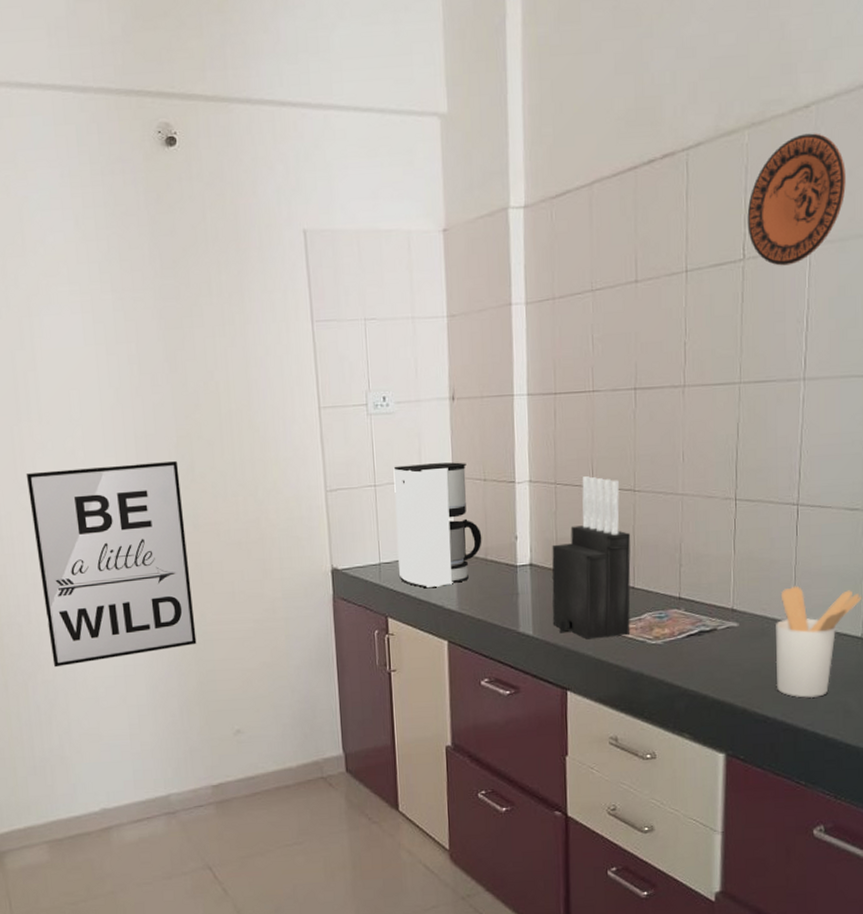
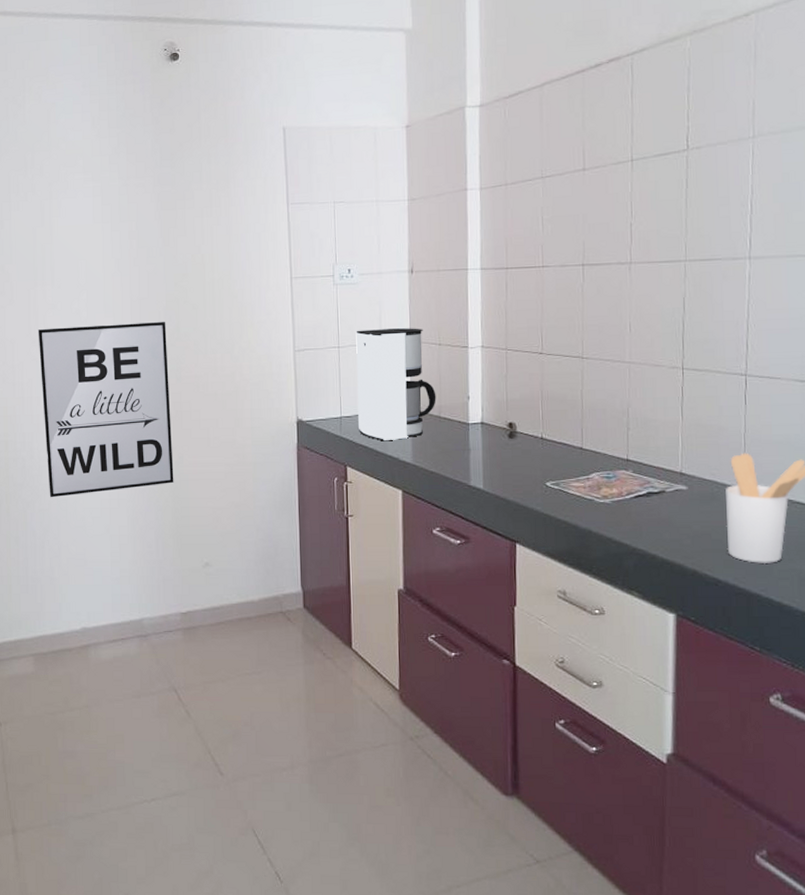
knife block: present [552,476,631,640] -> none [502,343,579,495]
decorative plate: present [747,133,846,266] -> none [690,37,787,155]

